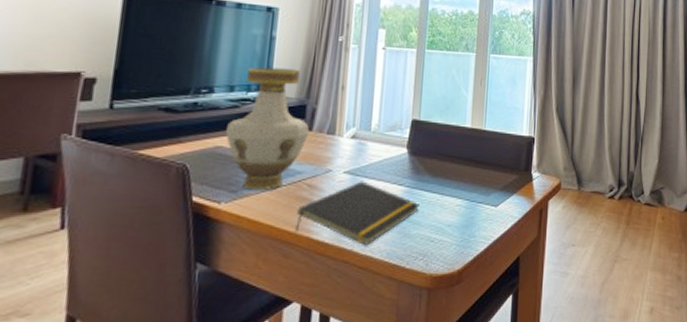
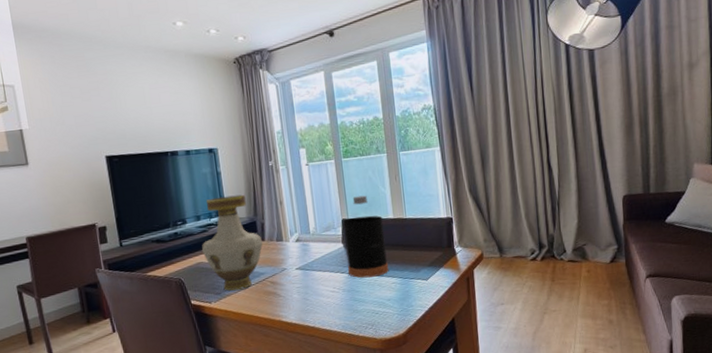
notepad: present [295,181,420,245] -> none [267,274,362,322]
bottle: none [408,95,459,195] -> present [343,195,389,278]

